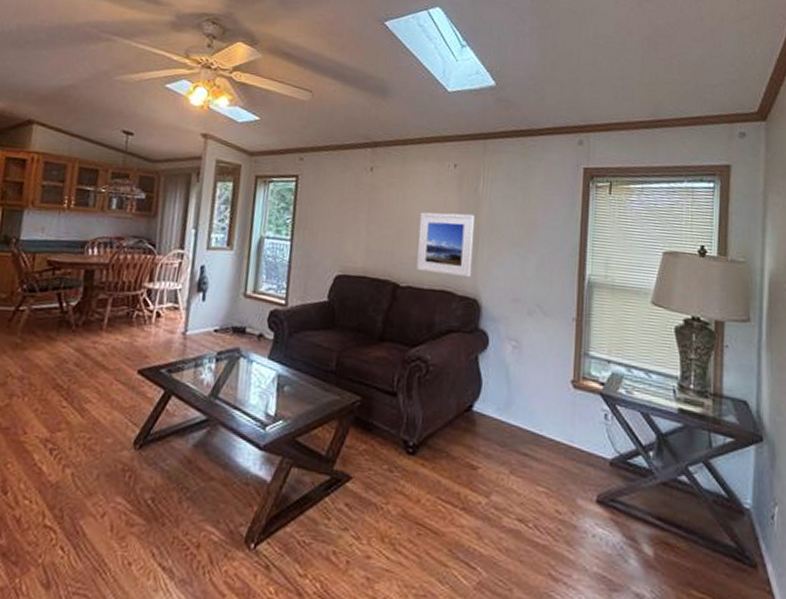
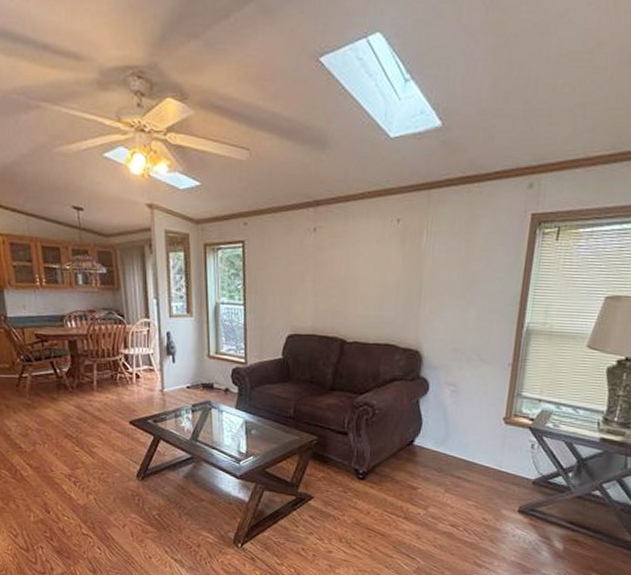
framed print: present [417,212,475,278] -> none [362,269,418,331]

